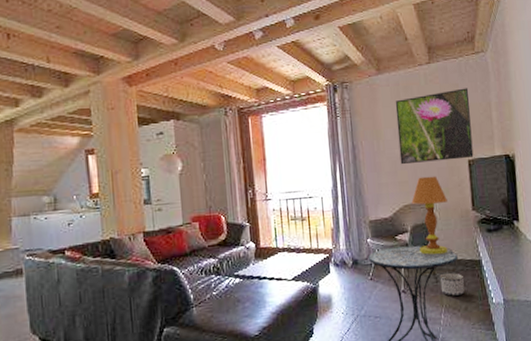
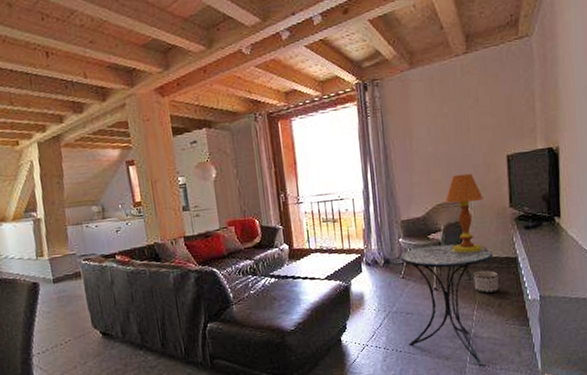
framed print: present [395,88,474,165] -> none [429,77,513,163]

